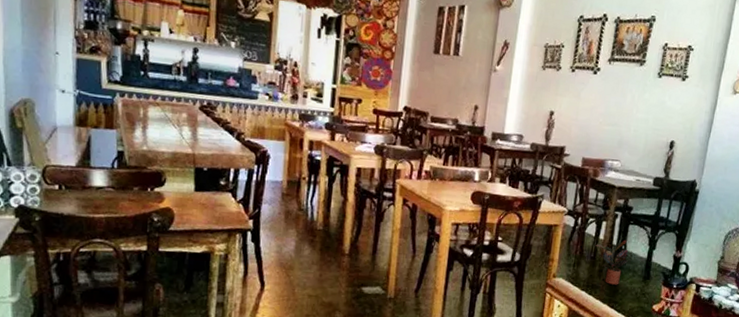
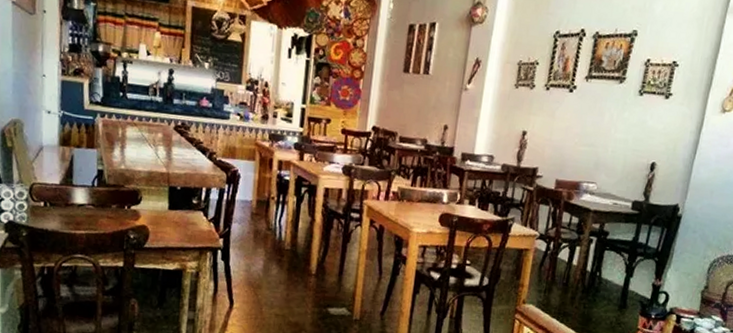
potted plant: present [596,240,628,285] -> none [568,266,603,313]

